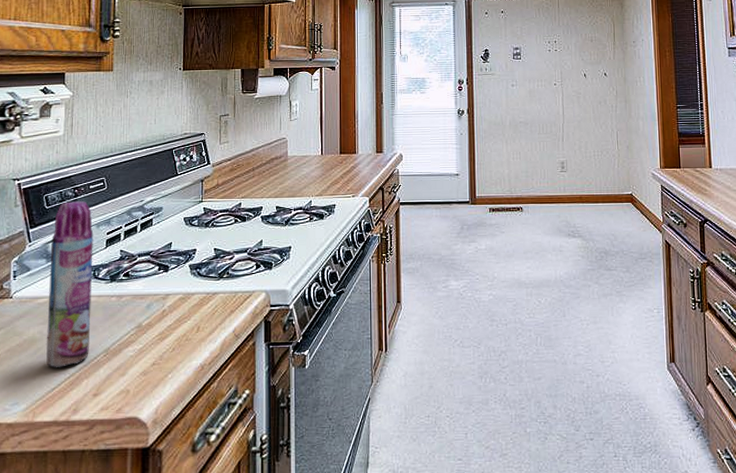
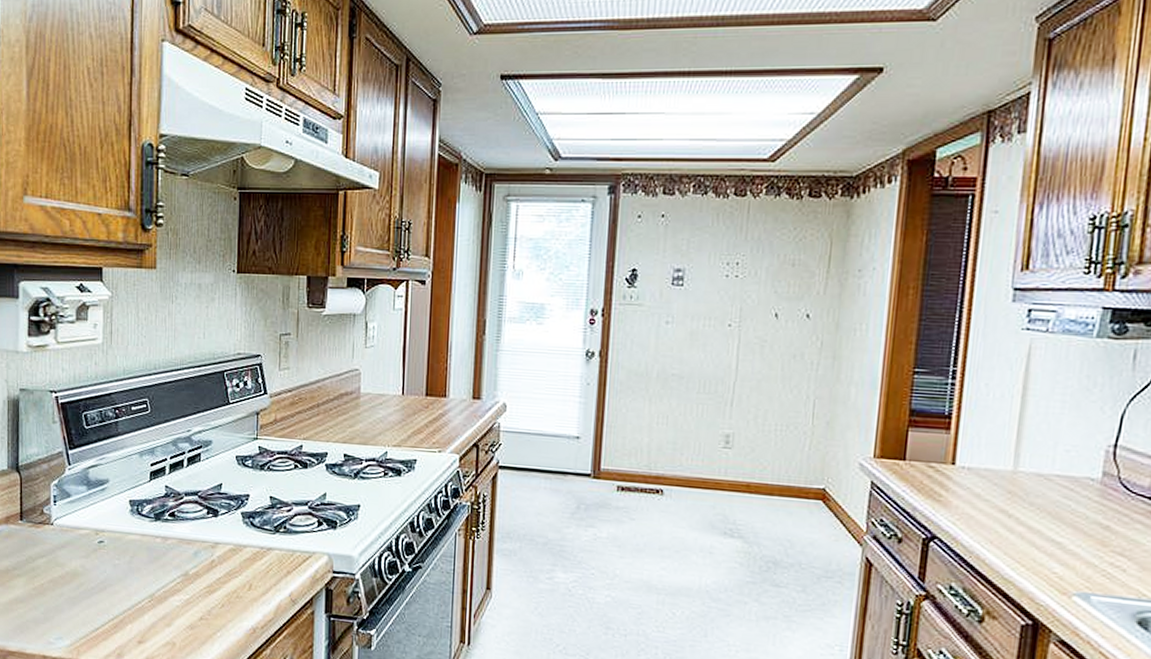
whipped cream can: present [46,201,94,367] -> none [89,423,136,607]

